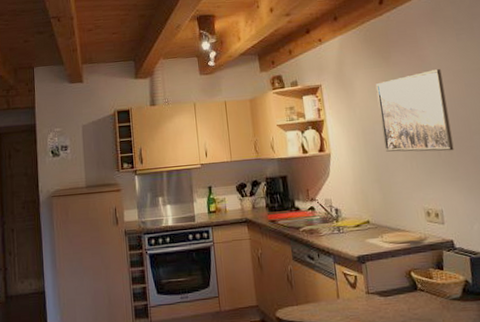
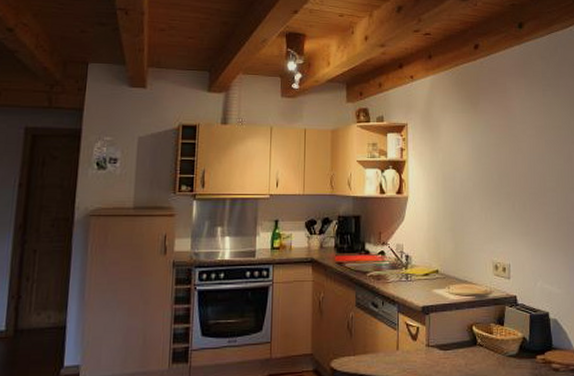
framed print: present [375,69,454,152] -> none [461,122,528,206]

